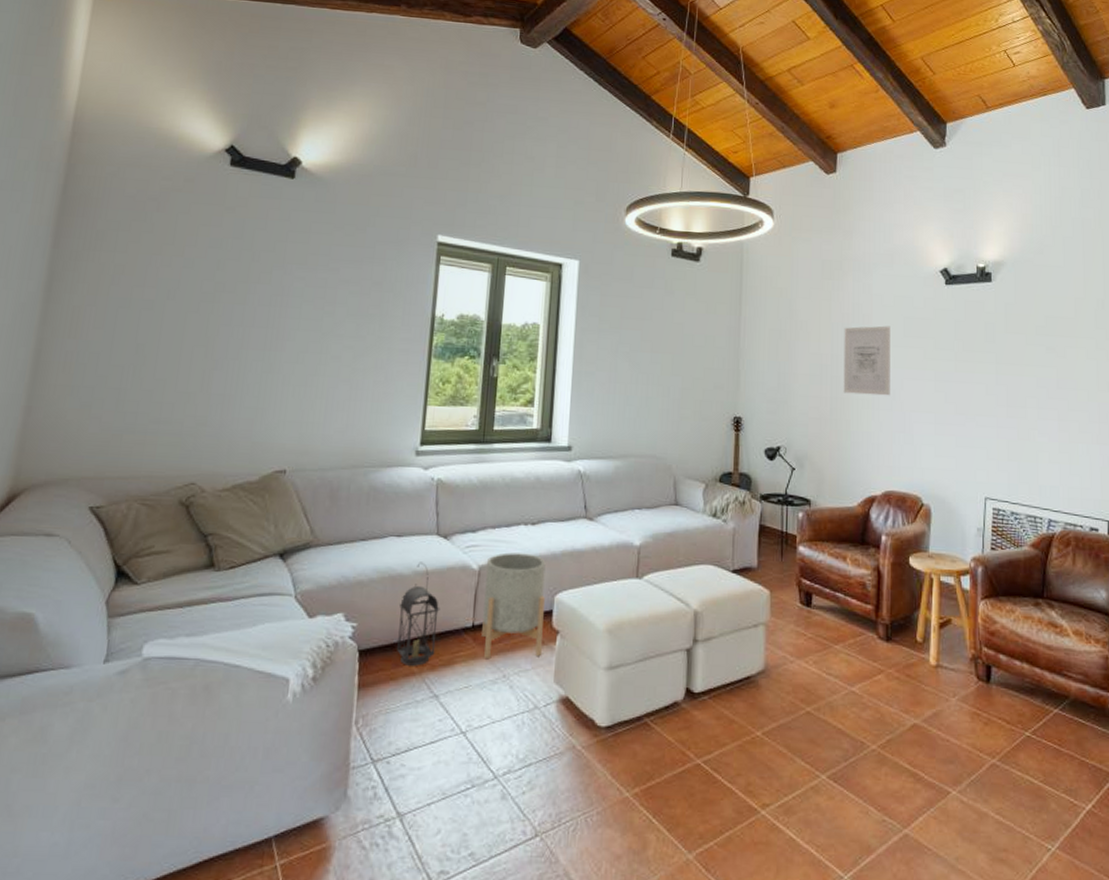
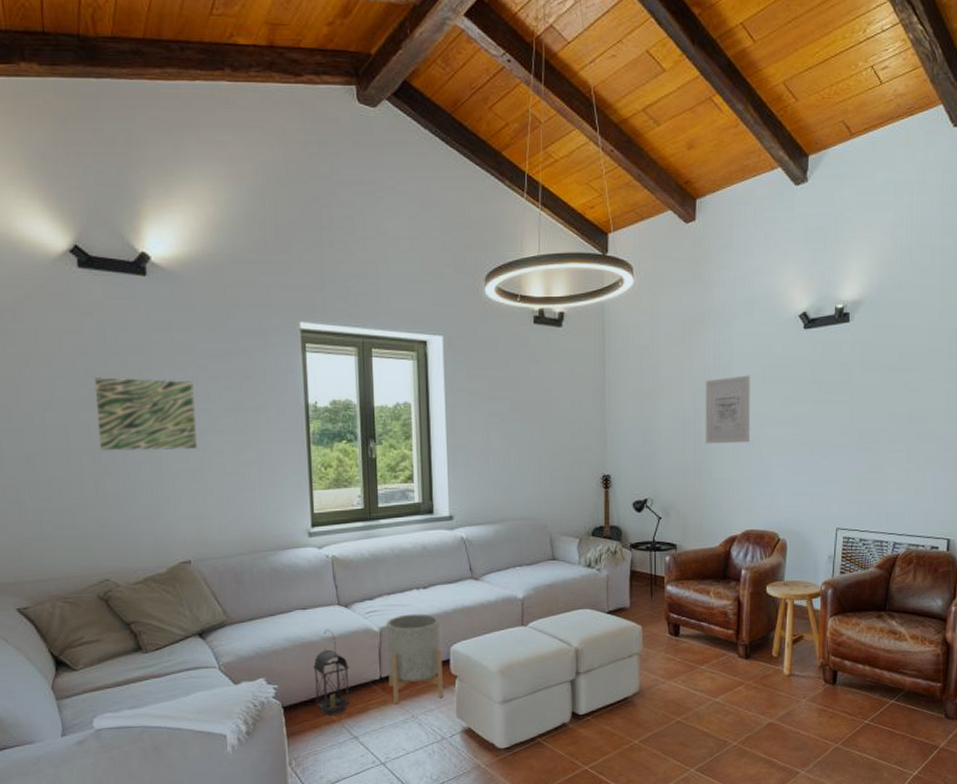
wall art: none [215,271,322,352] -> present [94,377,197,451]

